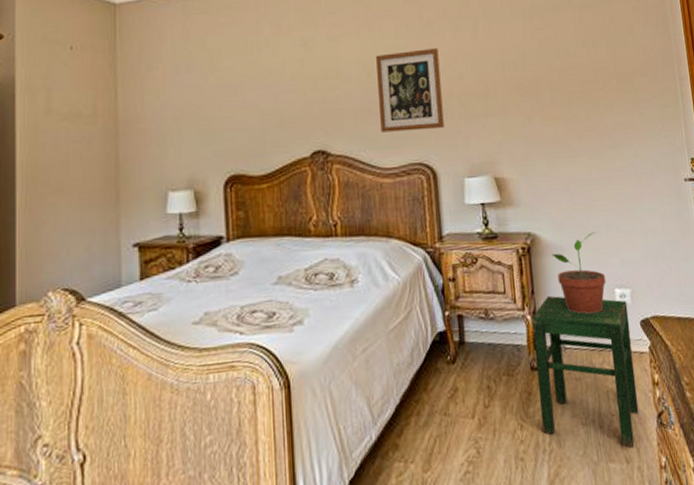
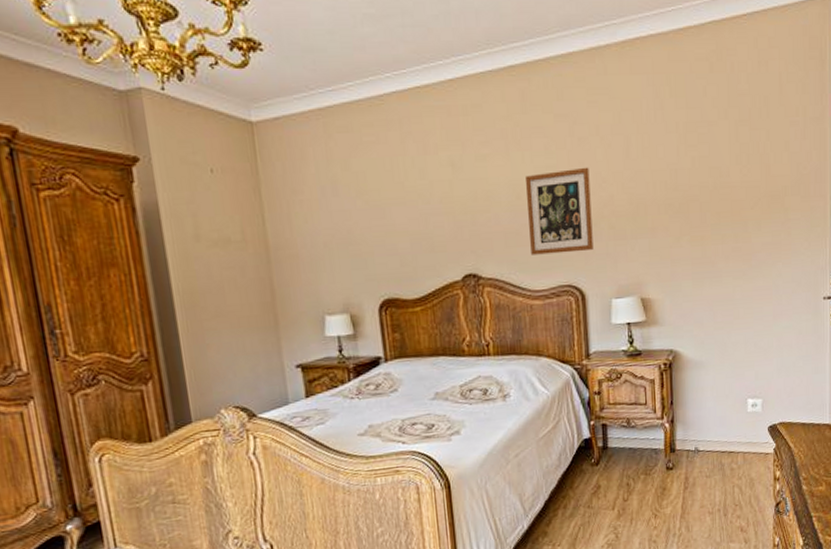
stool: present [531,295,639,448] -> none [669,405,760,531]
potted plant: present [551,232,607,314] -> none [691,348,740,422]

